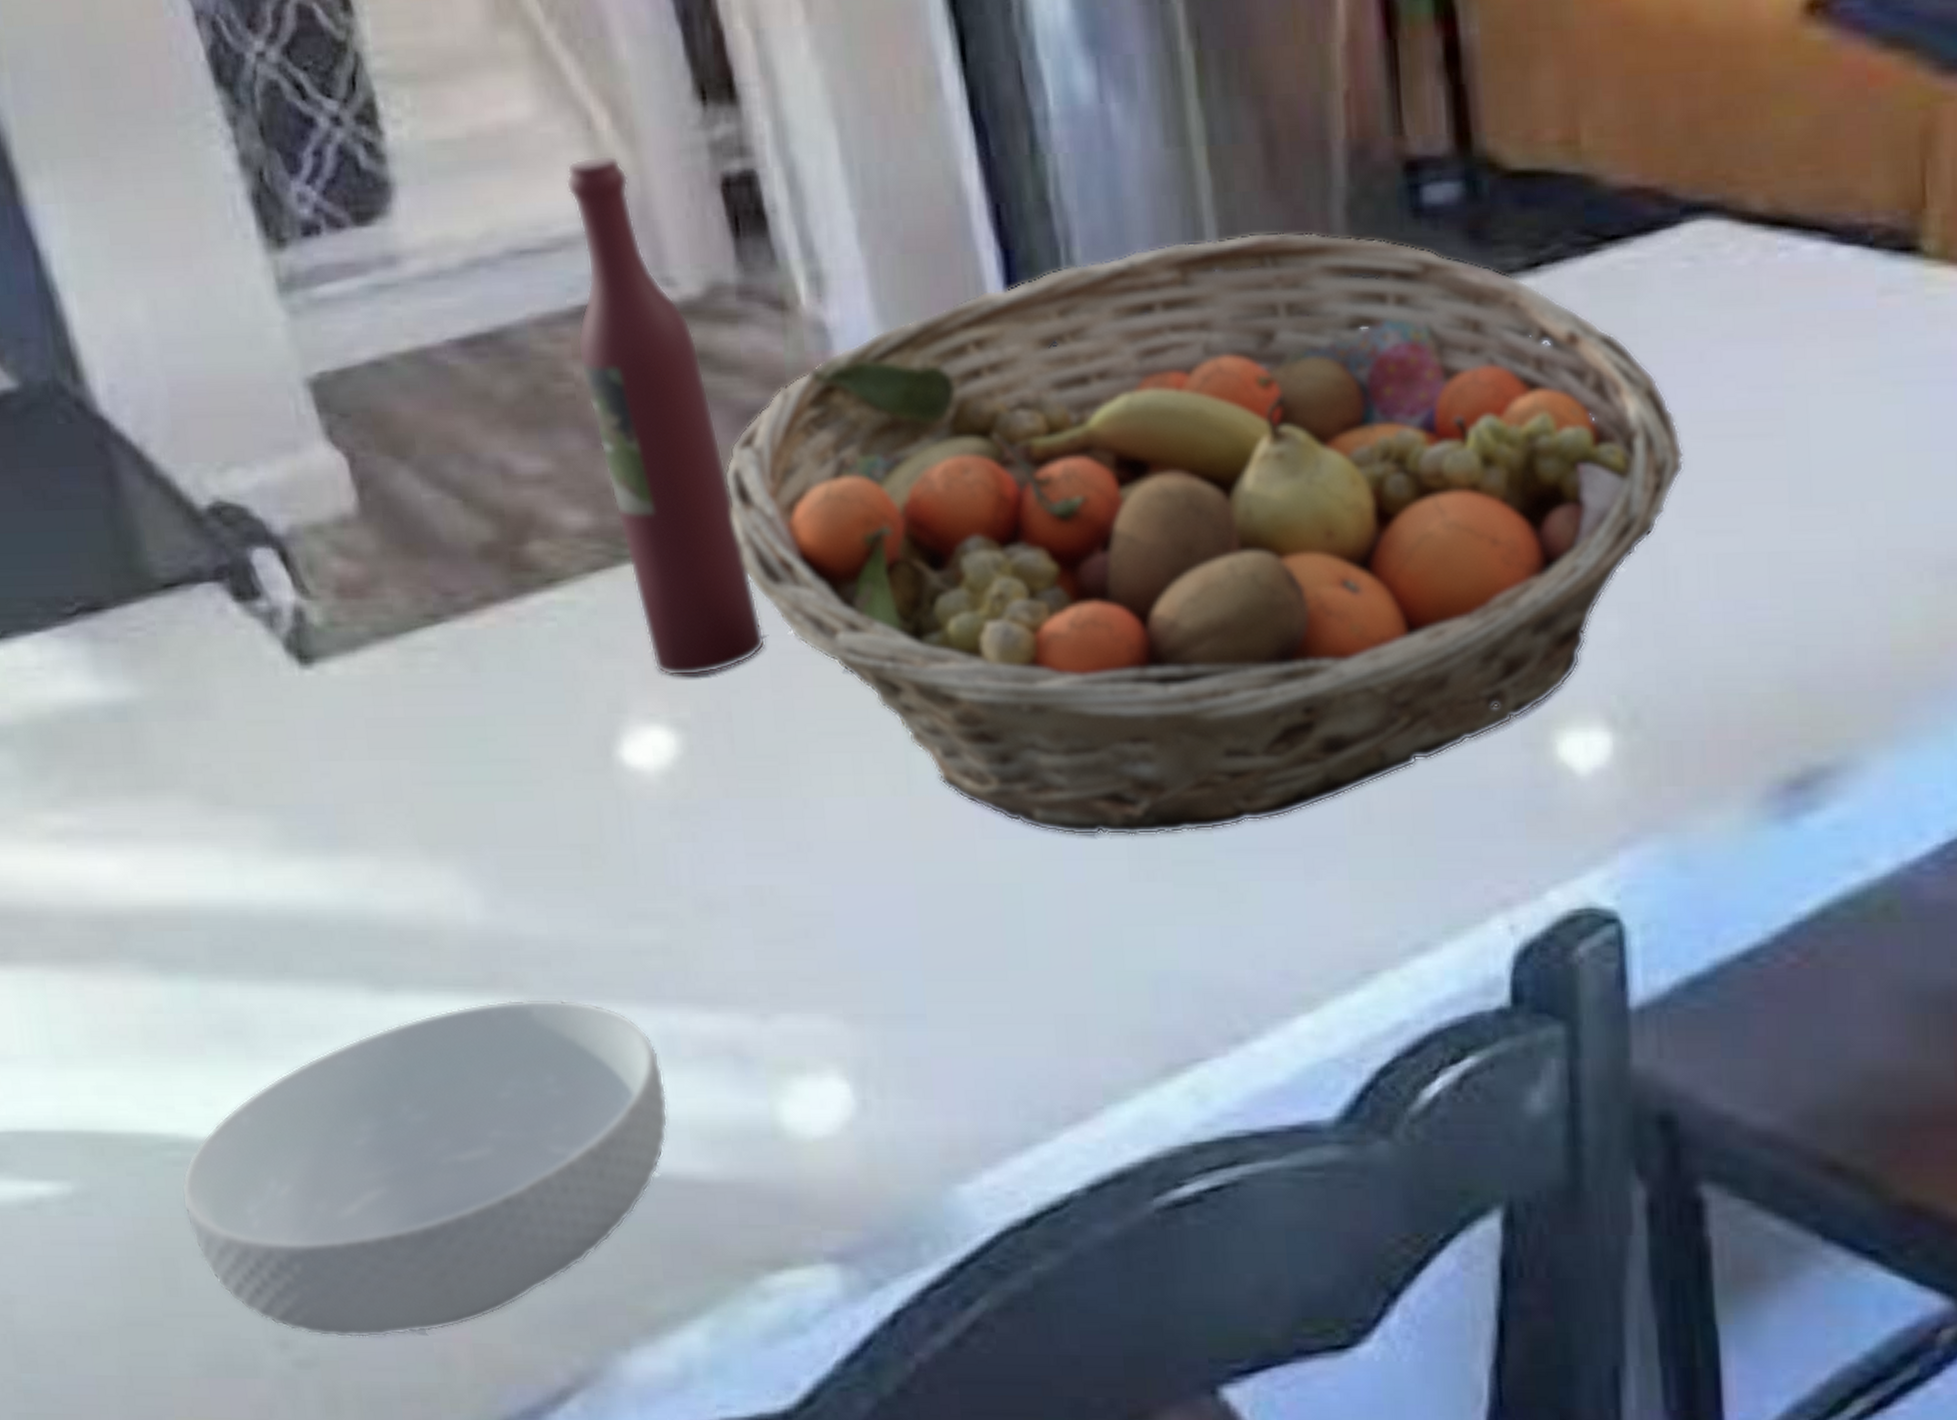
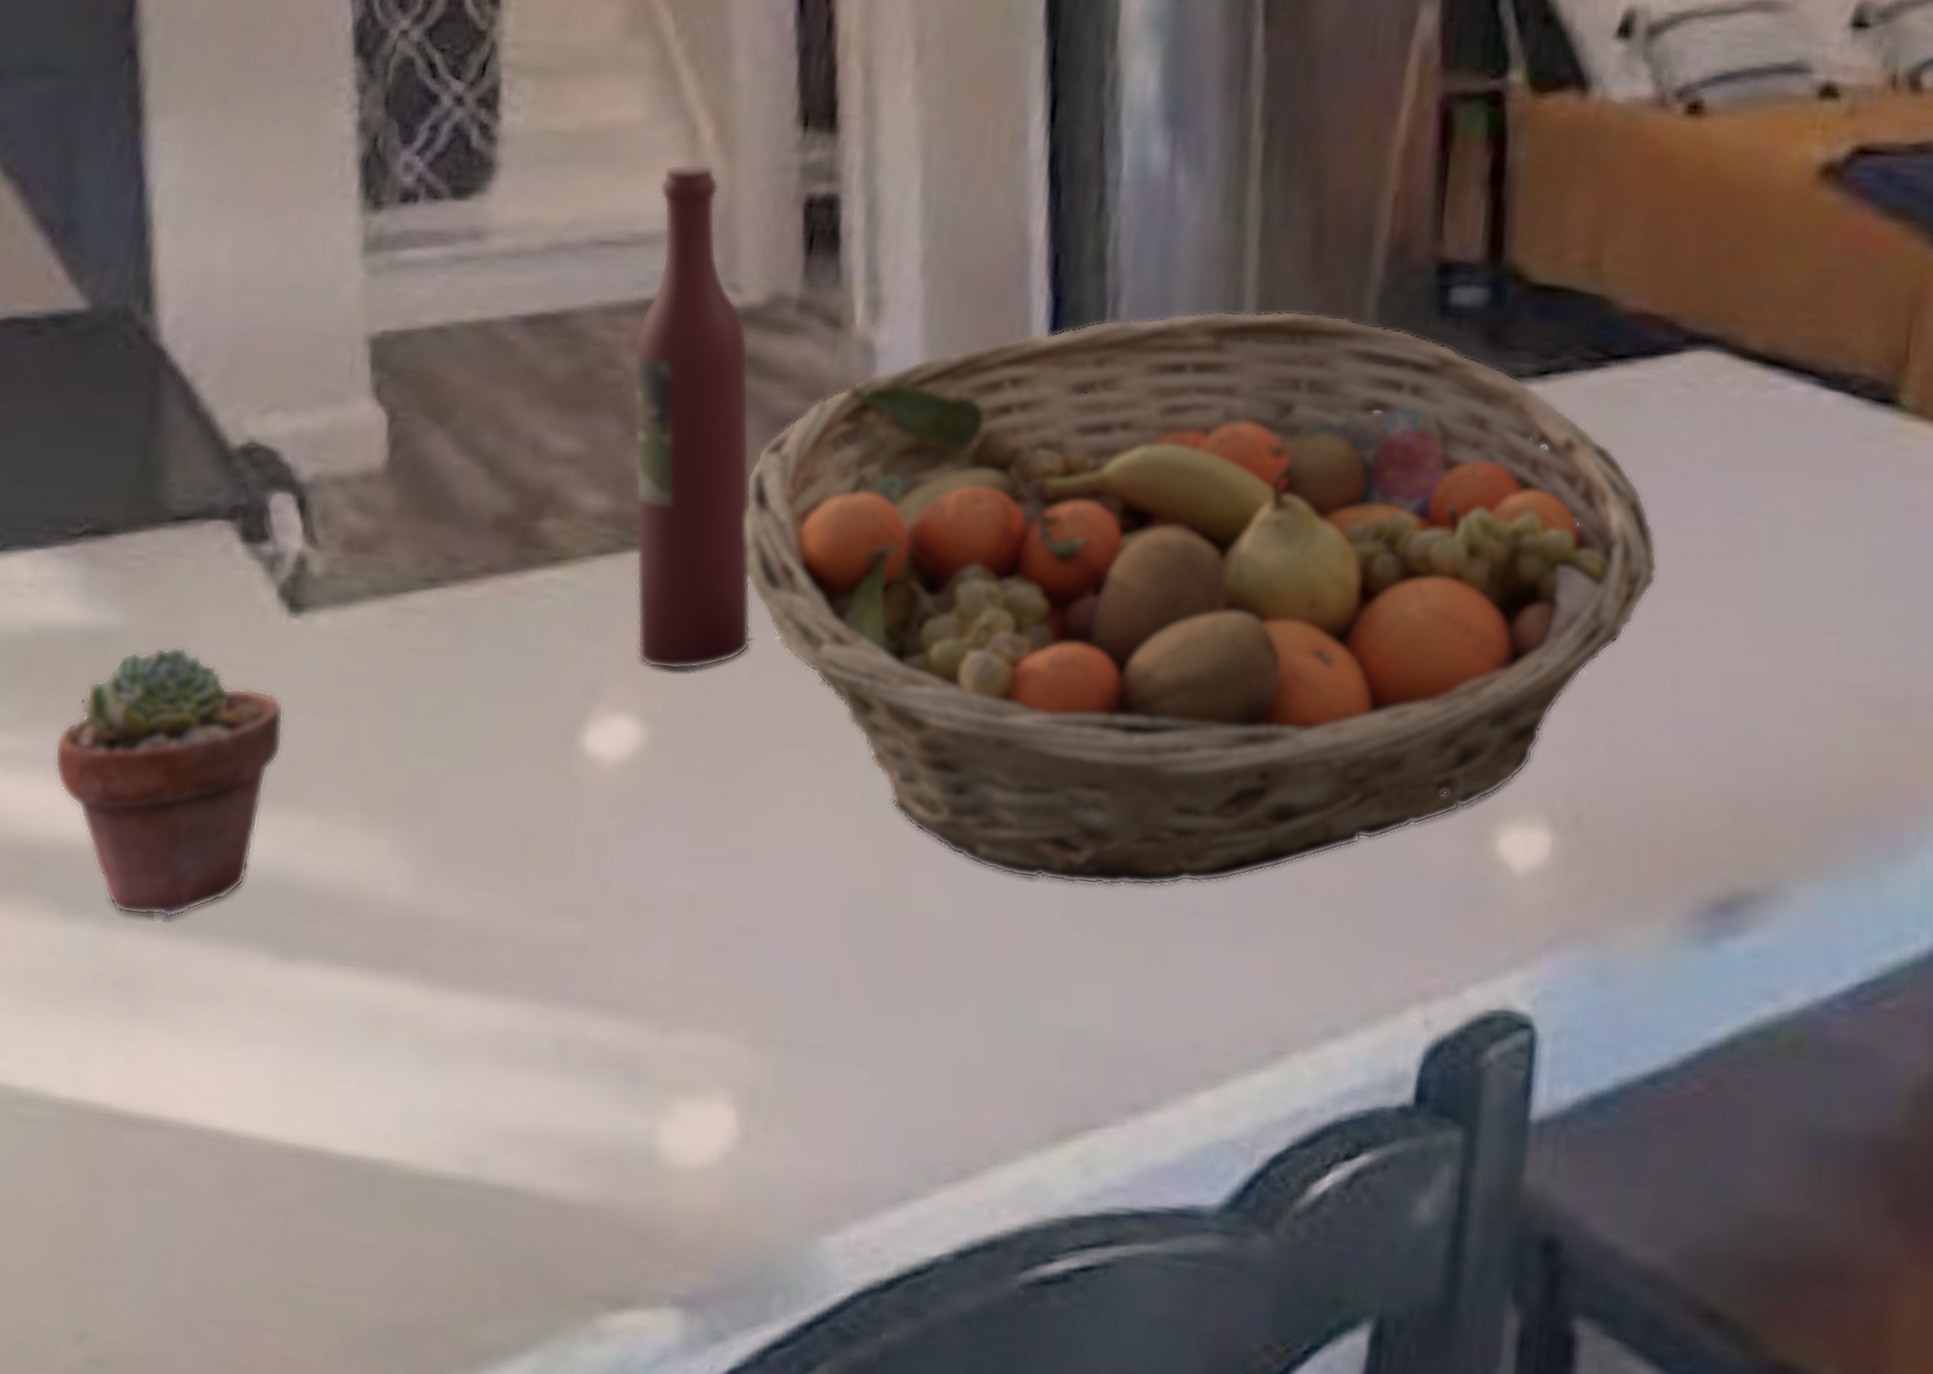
potted succulent: none [108,710,328,967] -> present [54,646,284,919]
cereal bowl: present [181,998,668,1338] -> none [17,982,550,1340]

